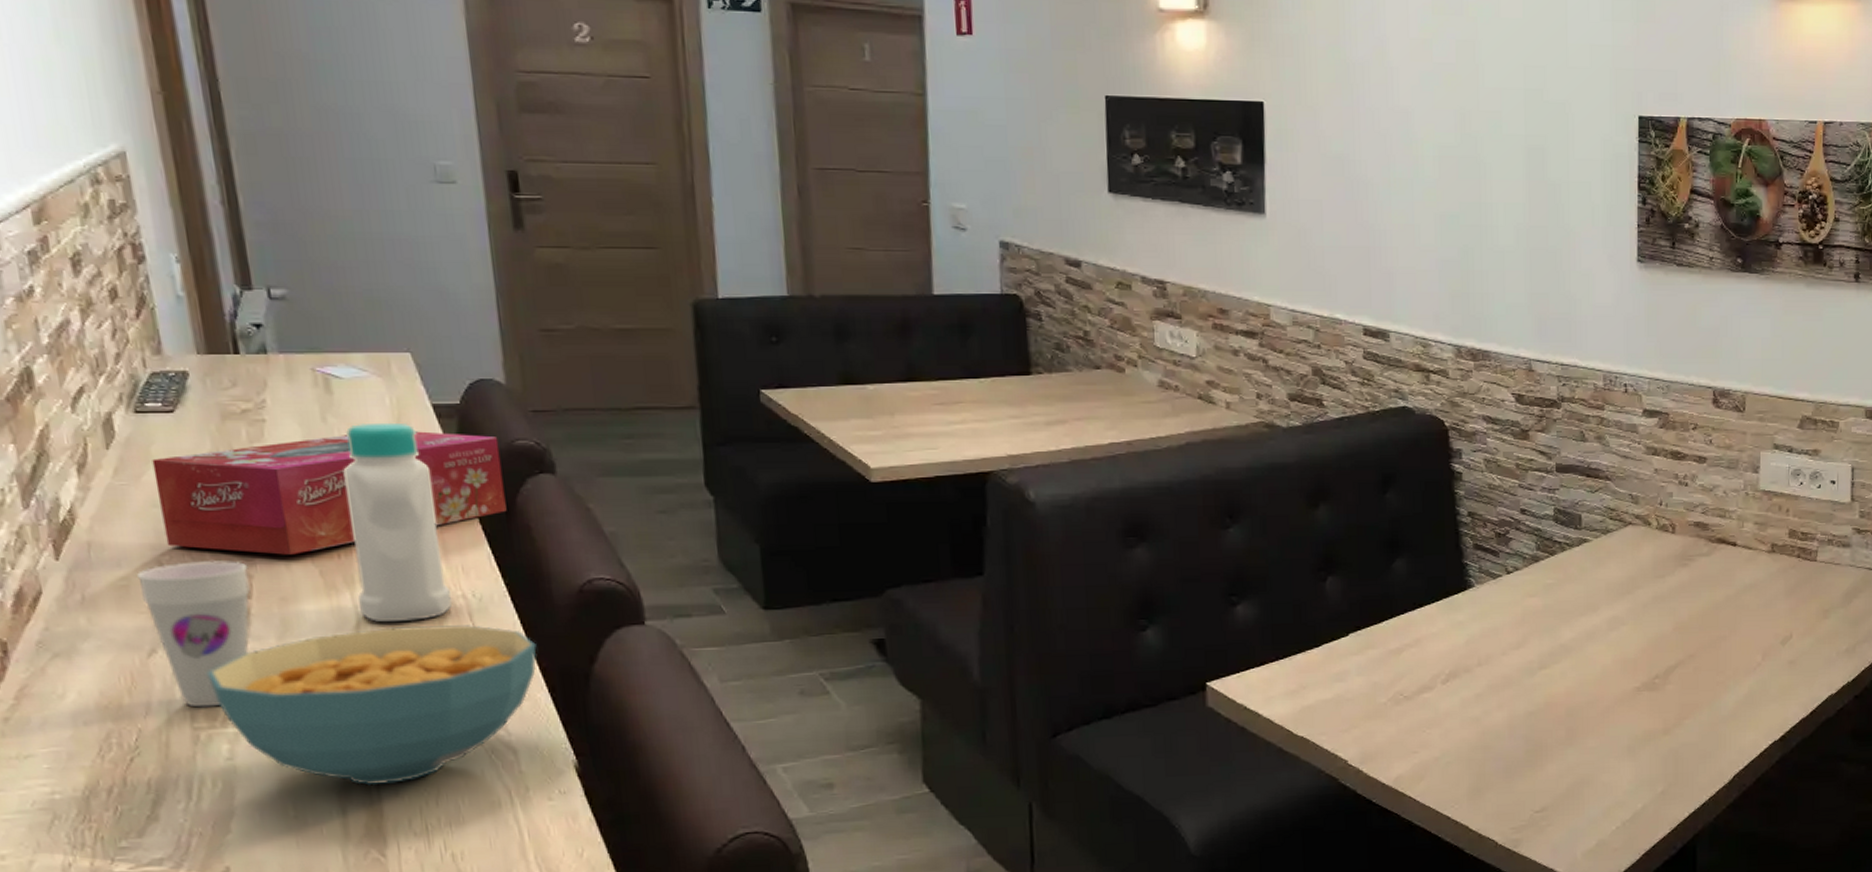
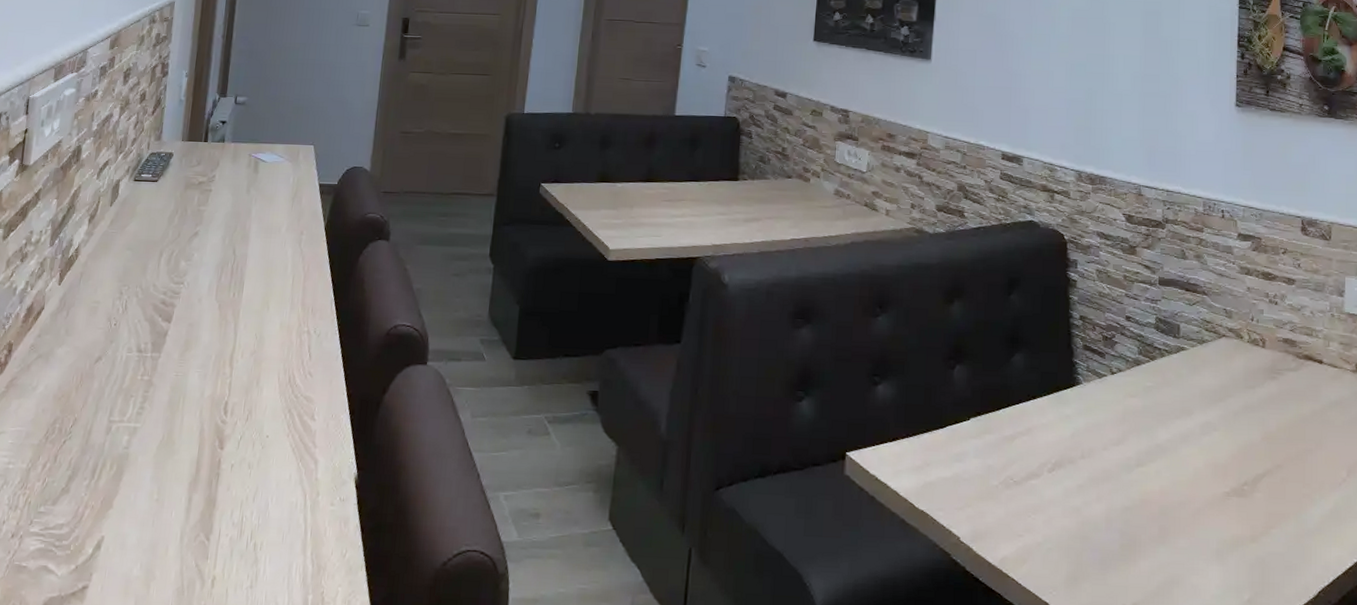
cup: present [136,559,250,708] -> none [103,291,175,405]
tissue box: present [152,431,507,555] -> none [129,203,357,292]
cereal bowl: present [208,625,537,786] -> none [129,352,349,480]
bottle: present [343,422,453,623] -> none [237,195,307,349]

